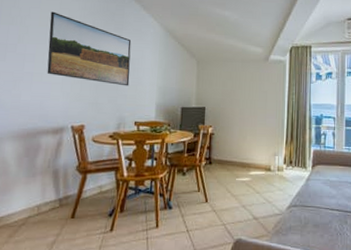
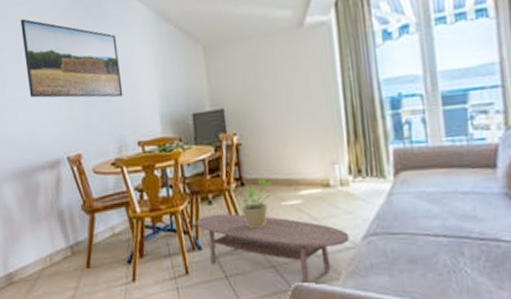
coffee table: none [171,183,279,240] -> present [196,213,350,286]
potted plant: none [204,160,233,195] -> present [236,179,274,228]

